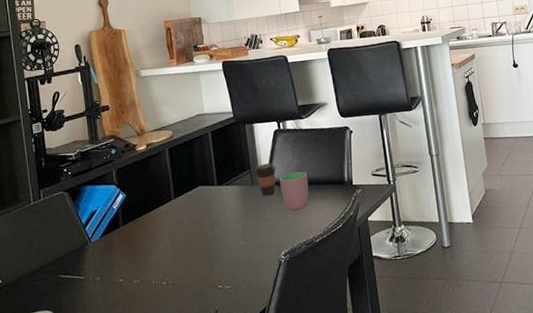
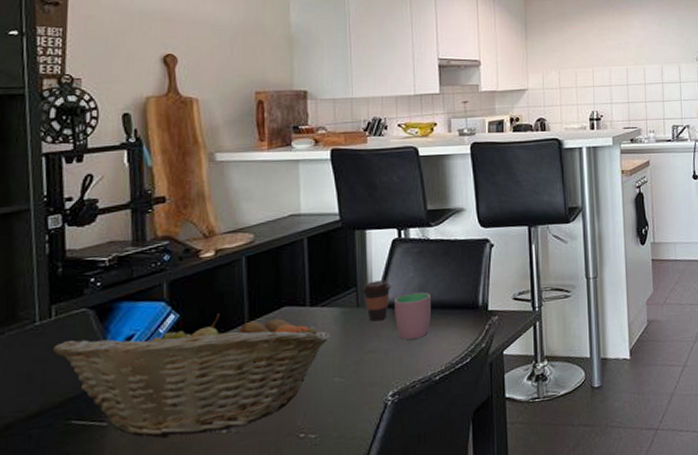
fruit basket: none [43,193,234,288] -> present [52,314,330,438]

